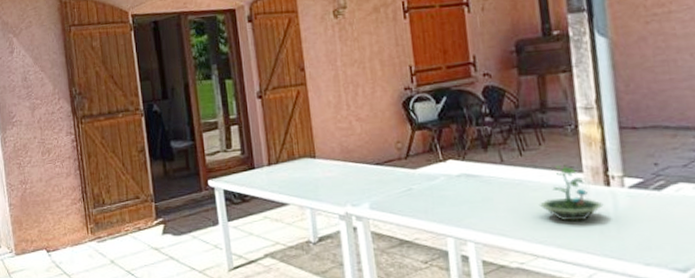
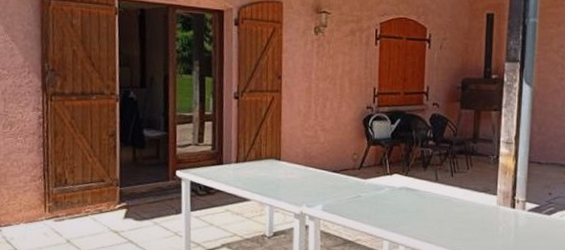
terrarium: present [538,164,604,222] -> none [459,186,508,235]

